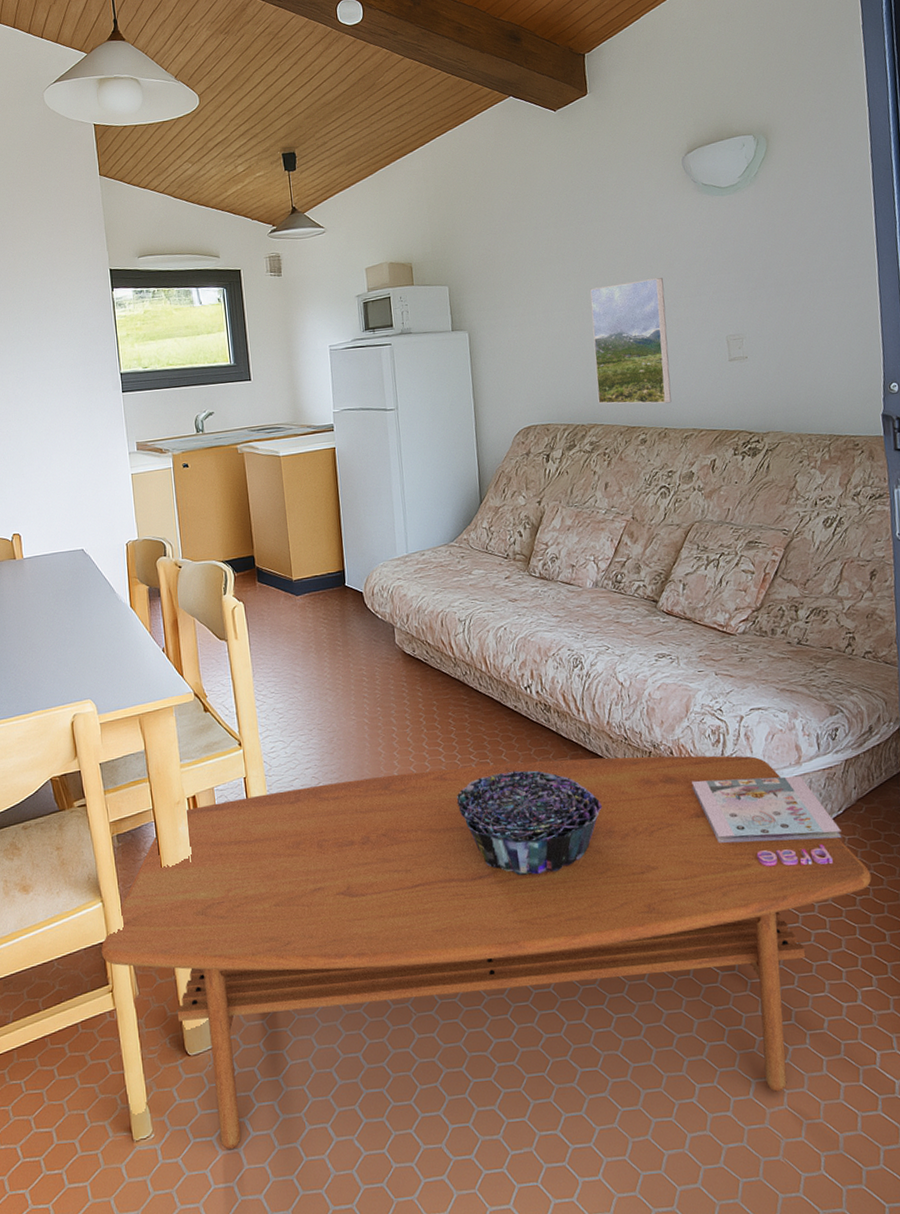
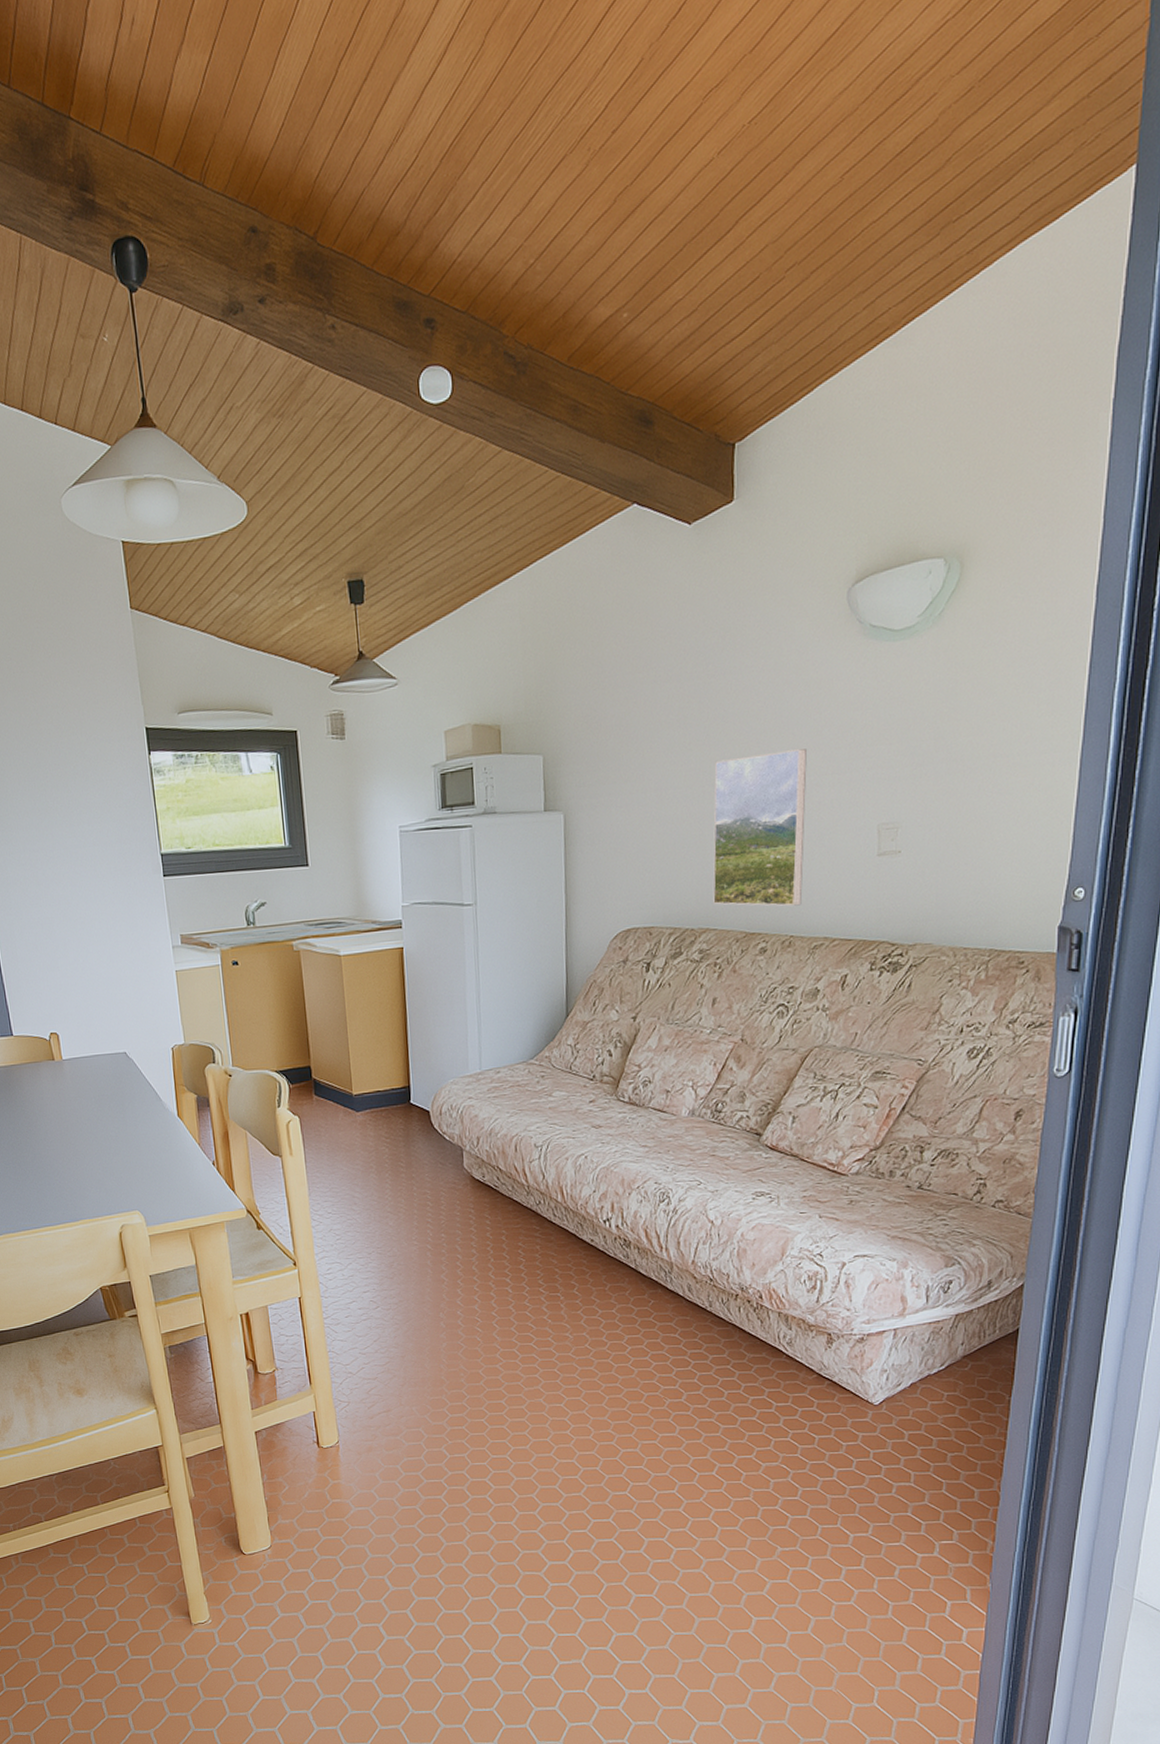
coffee table: present [101,755,872,1150] -> none [156,1297,967,1639]
decorative bowl: present [456,770,603,876] -> none [522,1306,680,1411]
magazine: present [691,776,842,867] -> none [779,1326,941,1419]

